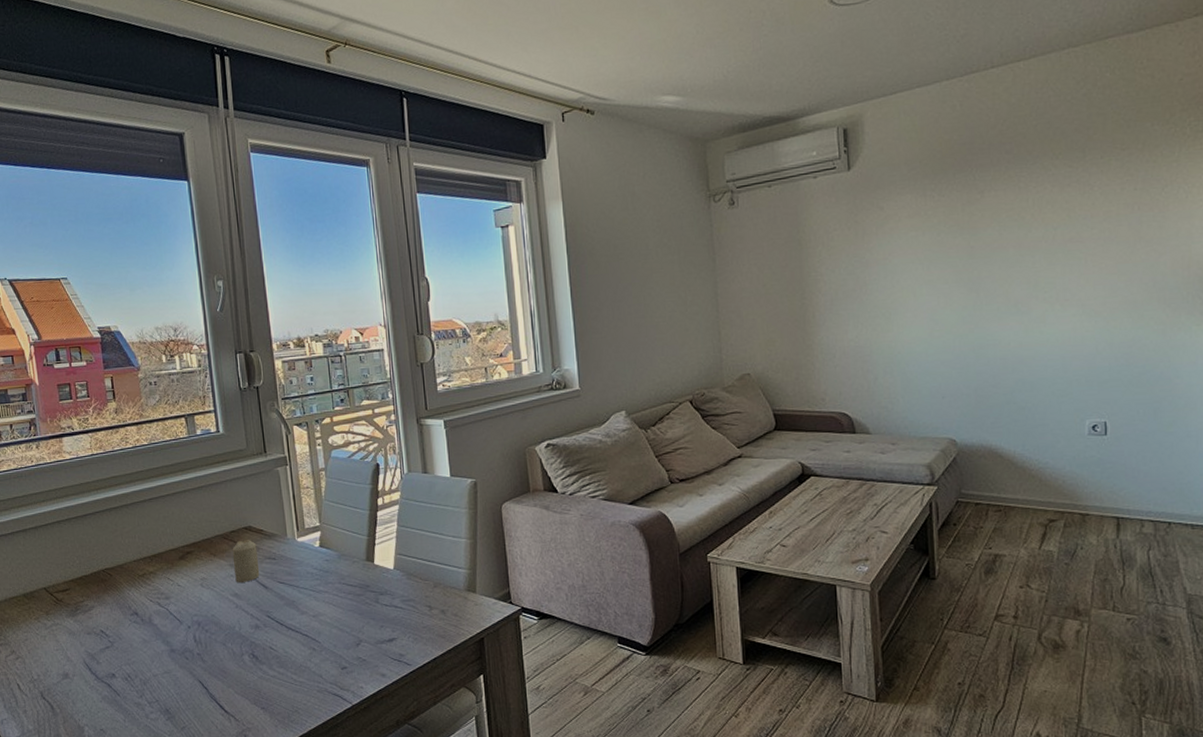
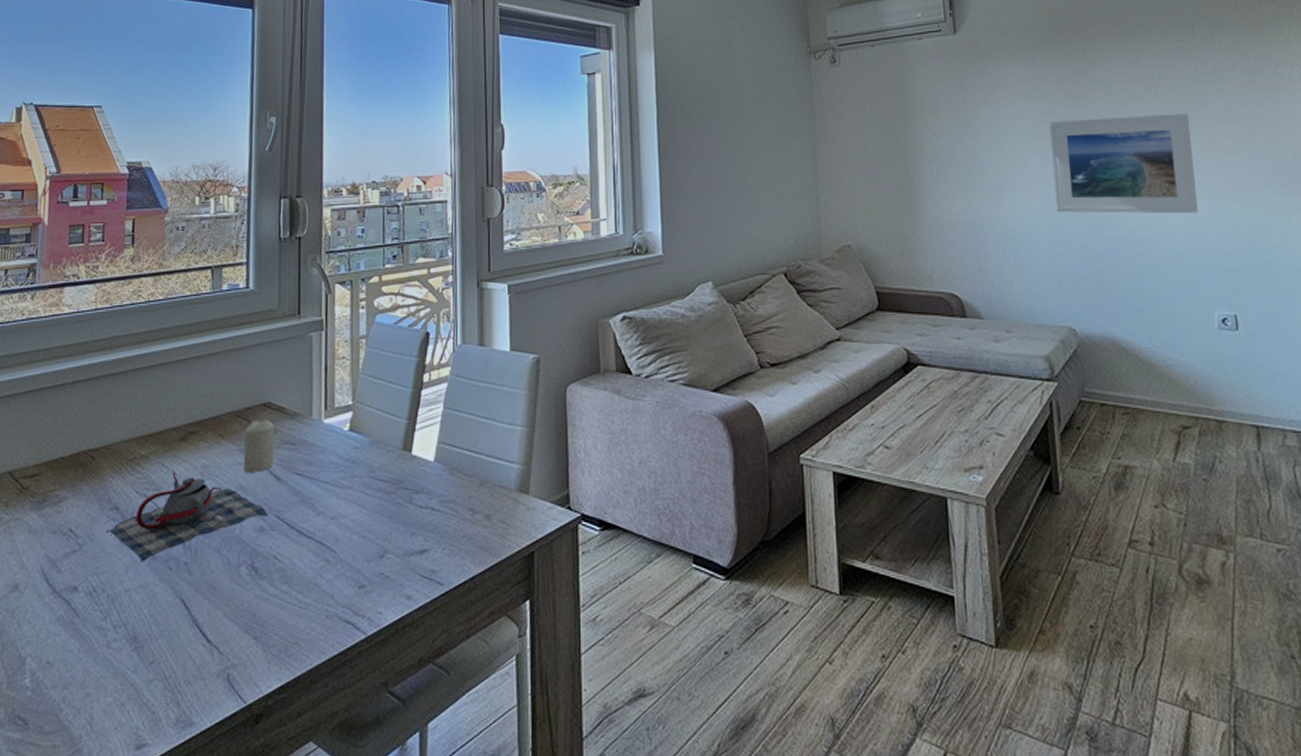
teapot: none [130,584,261,654] -> present [105,472,268,562]
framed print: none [938,237,1077,336] -> present [1049,113,1198,214]

